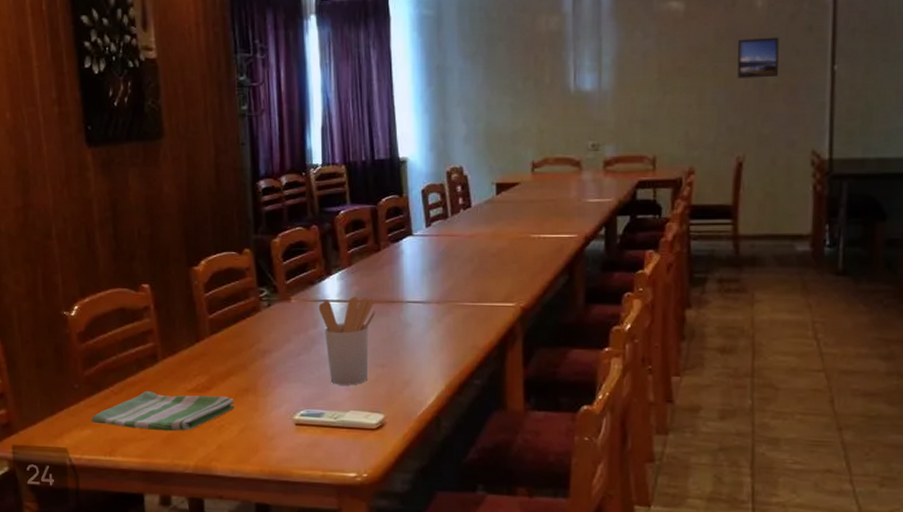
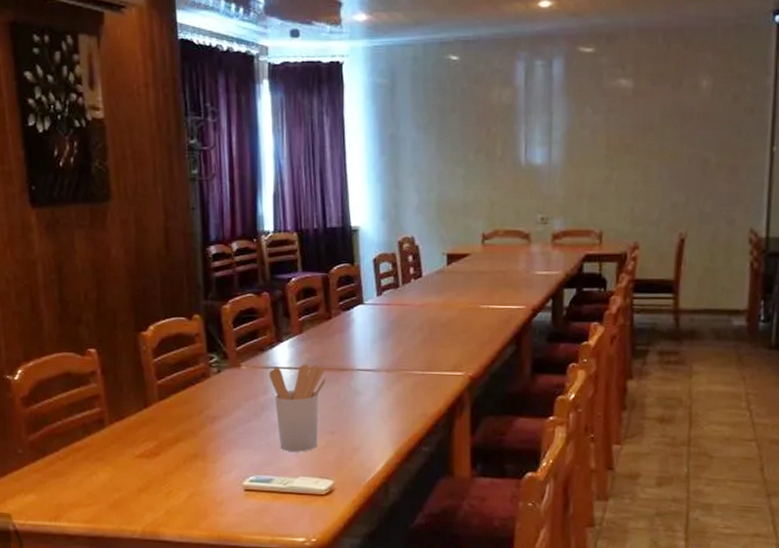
dish towel: present [91,391,235,432] -> none [35,456,183,497]
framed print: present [737,37,779,78] -> none [682,117,722,157]

